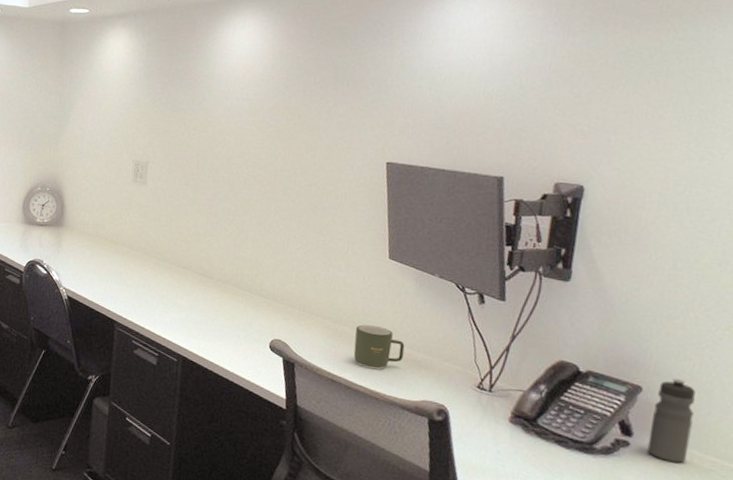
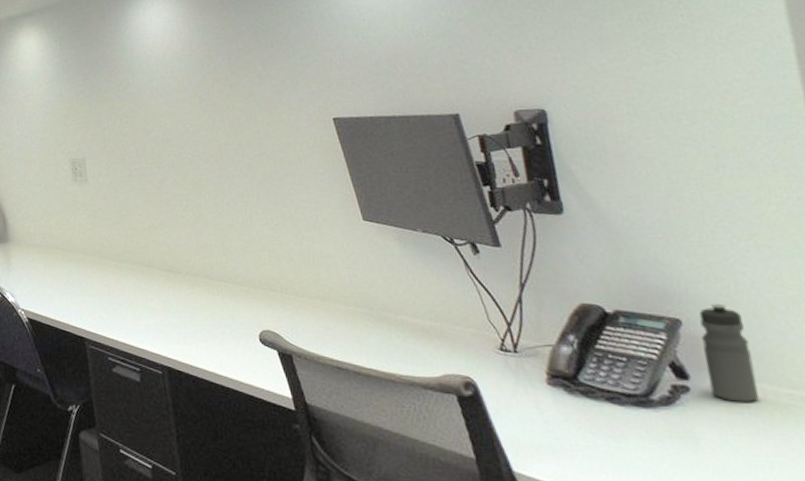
mug: present [353,324,405,370] -> none [348,297,410,347]

